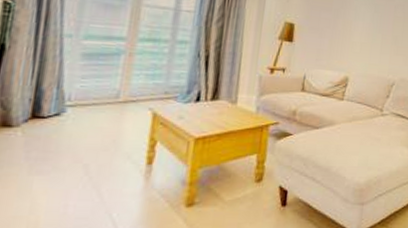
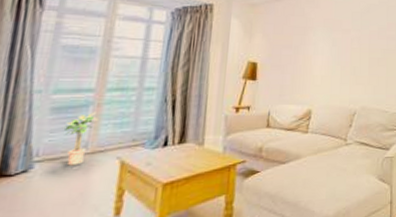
potted plant: none [95,61,130,113] -> present [63,112,98,166]

